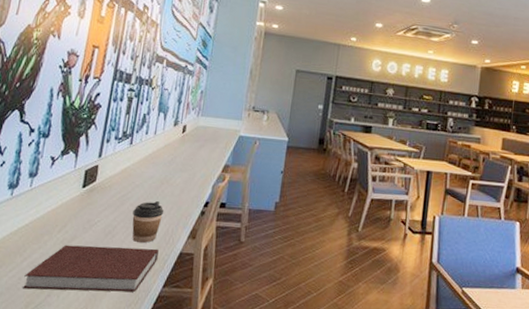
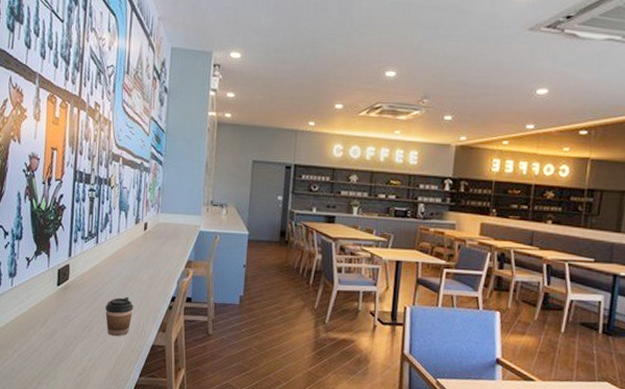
notebook: present [23,244,159,292] -> none [17,338,132,381]

